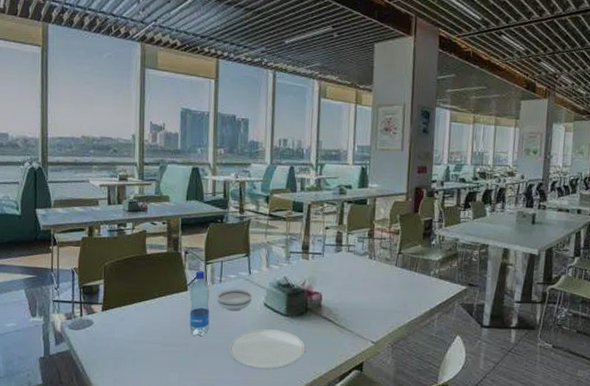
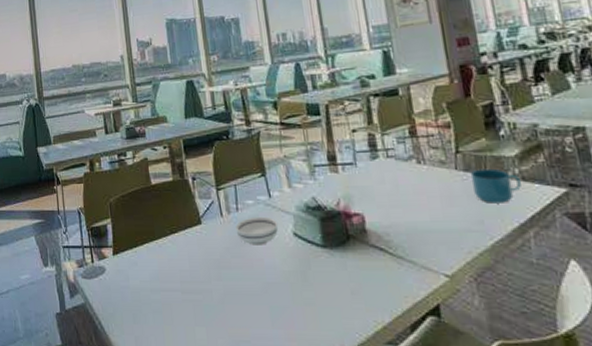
bottle: present [189,271,210,337] -> none [204,199,233,280]
plate: present [229,329,305,370] -> none [260,266,357,319]
cup: none [404,267,438,293] -> present [470,168,521,203]

